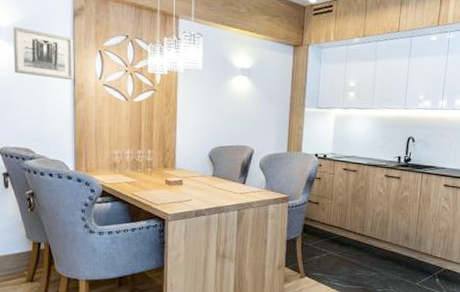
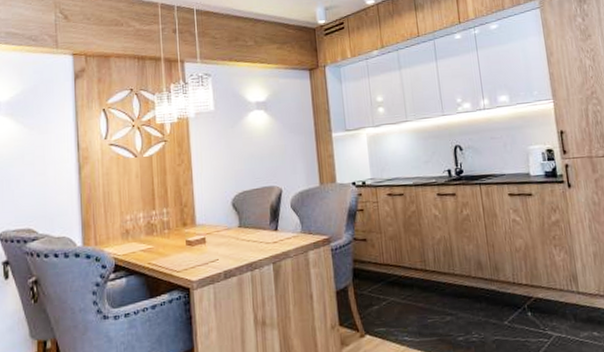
wall art: present [12,27,74,81] -> none [12,99,78,148]

